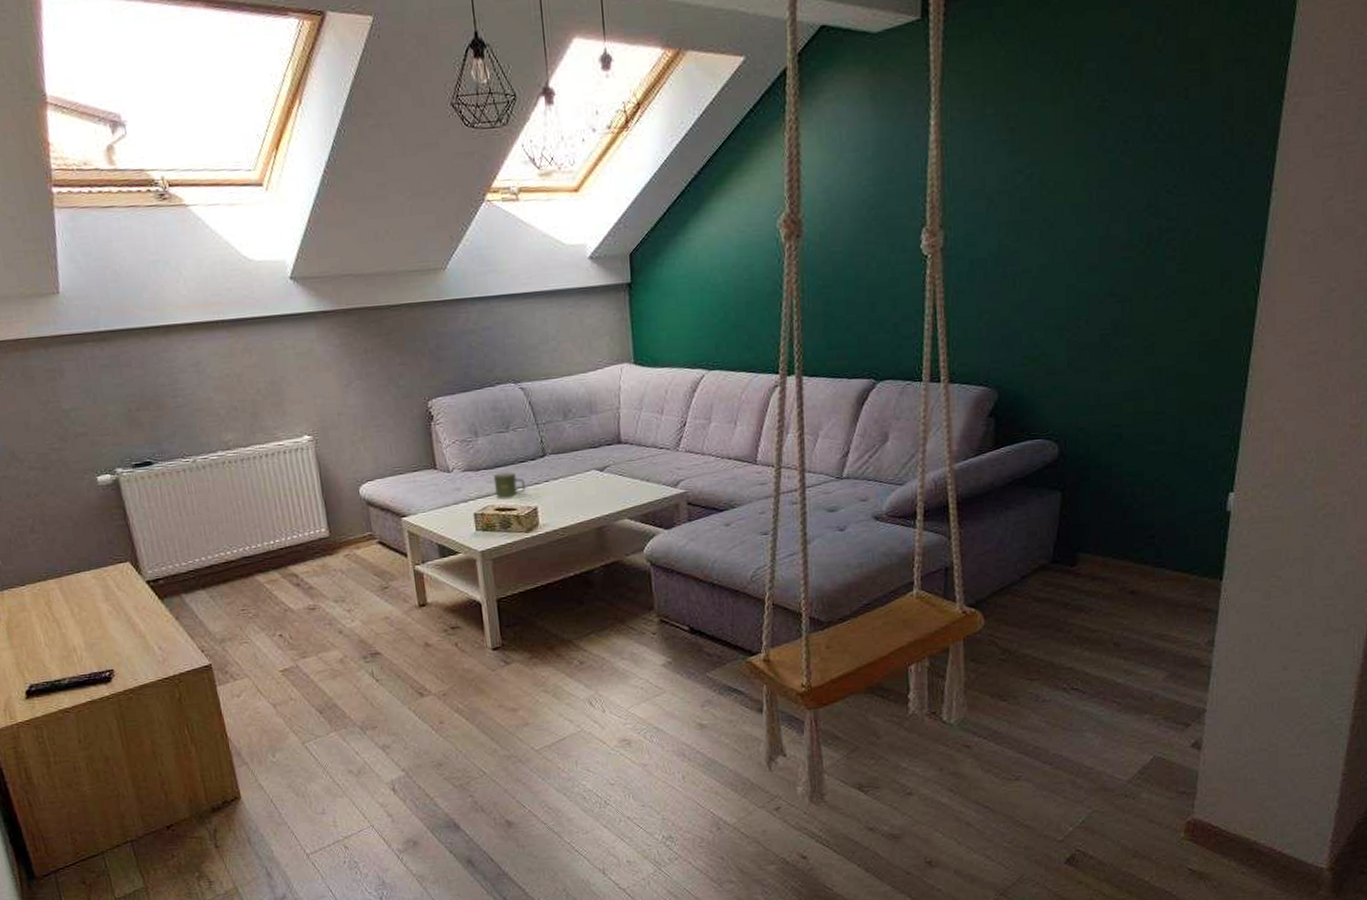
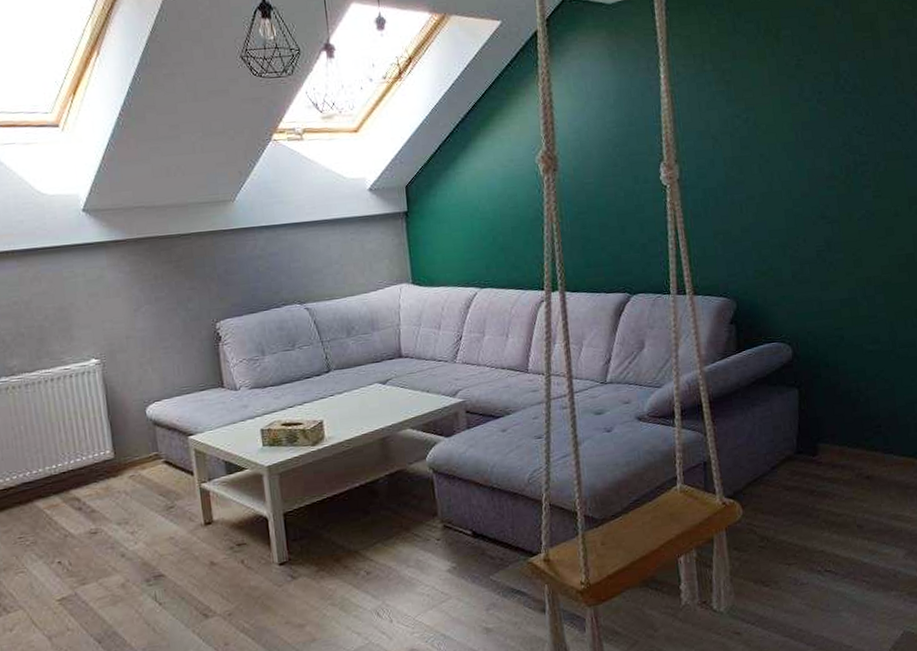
mug: present [493,472,525,500] -> none [279,387,311,415]

